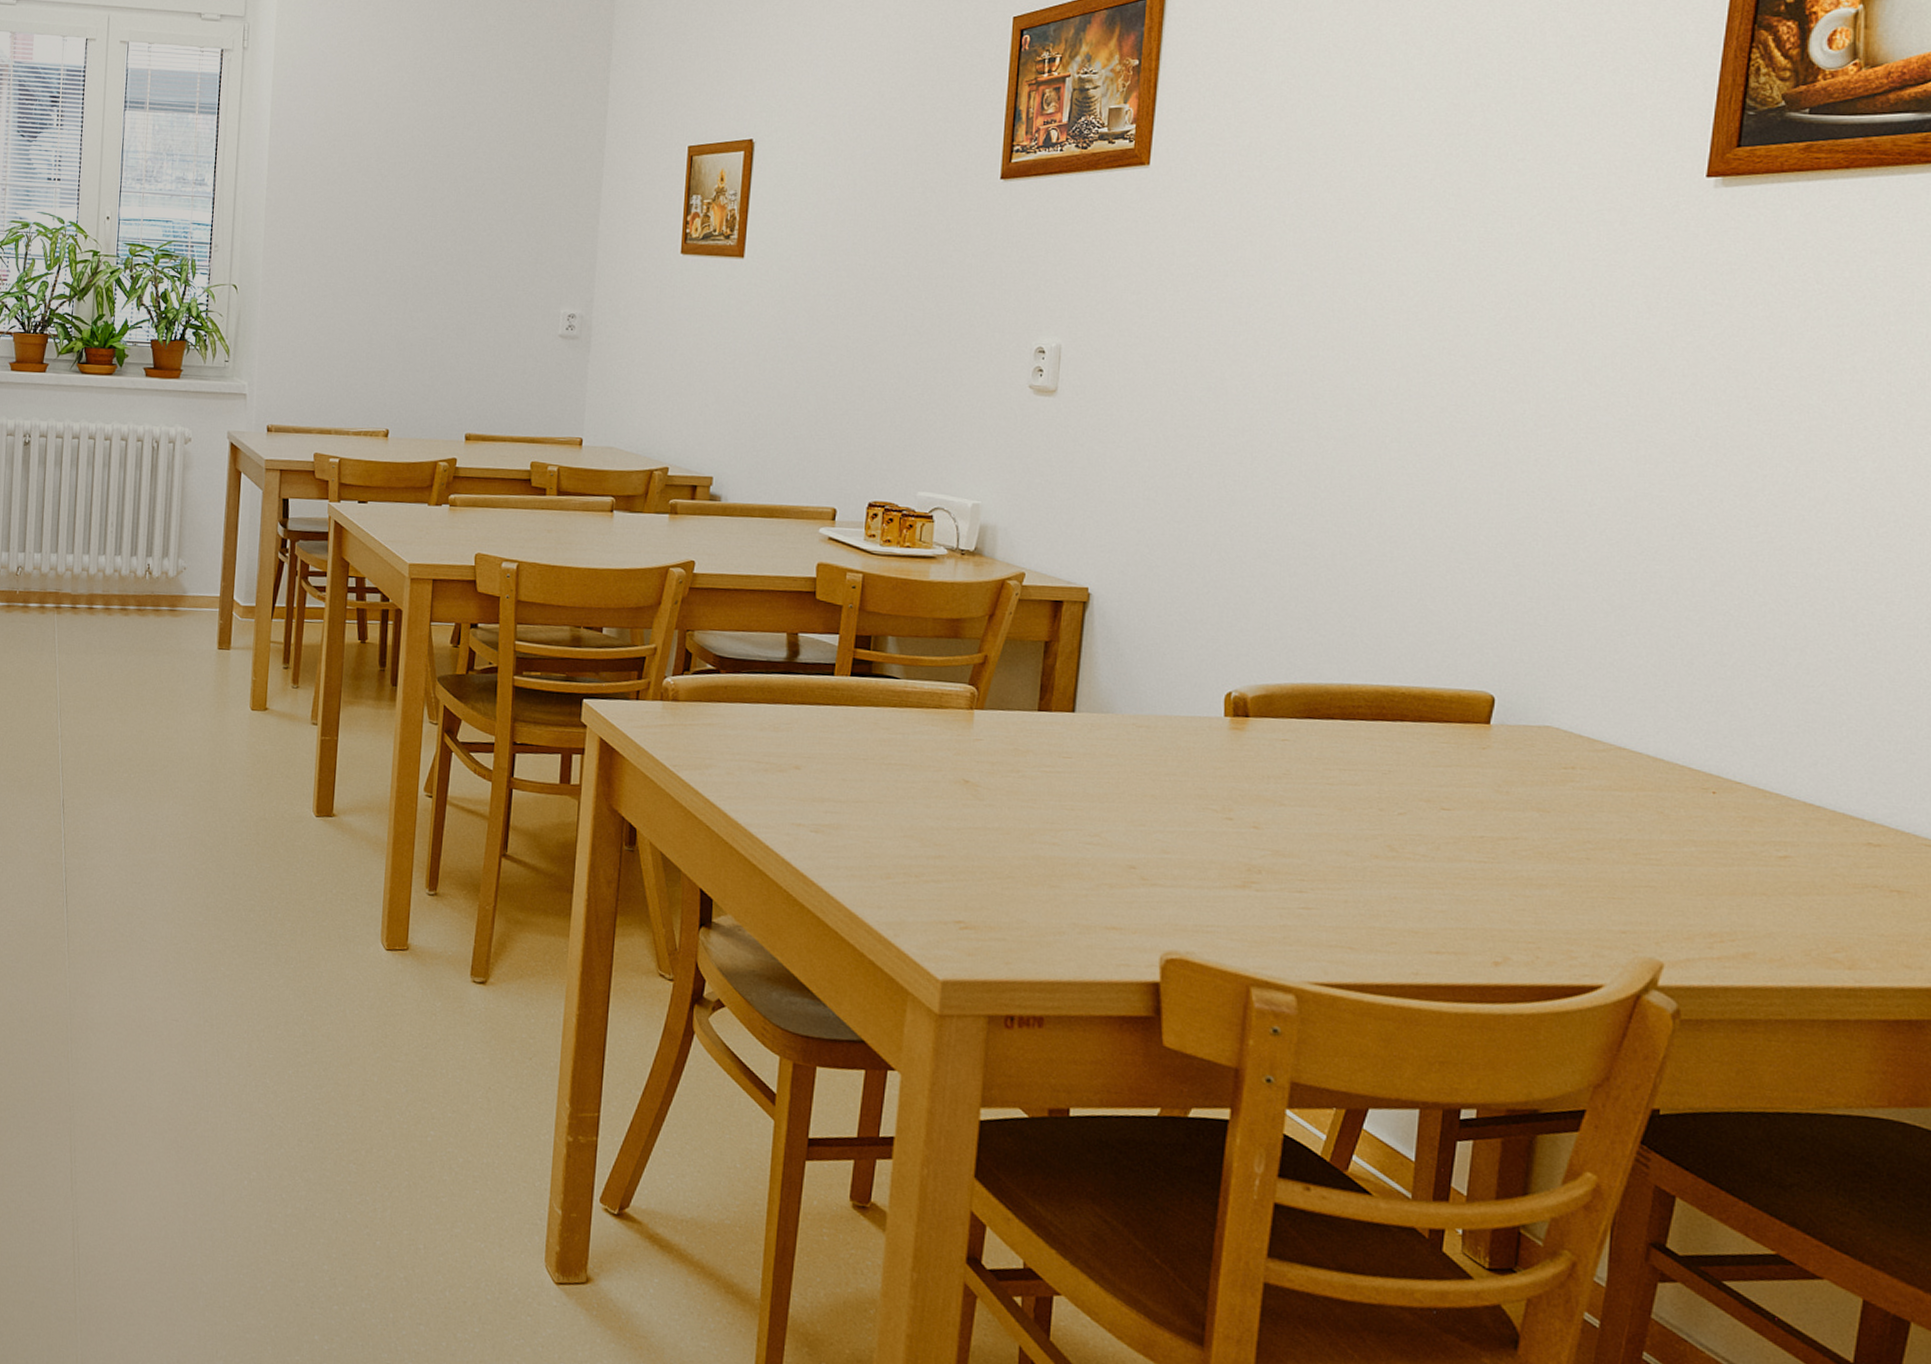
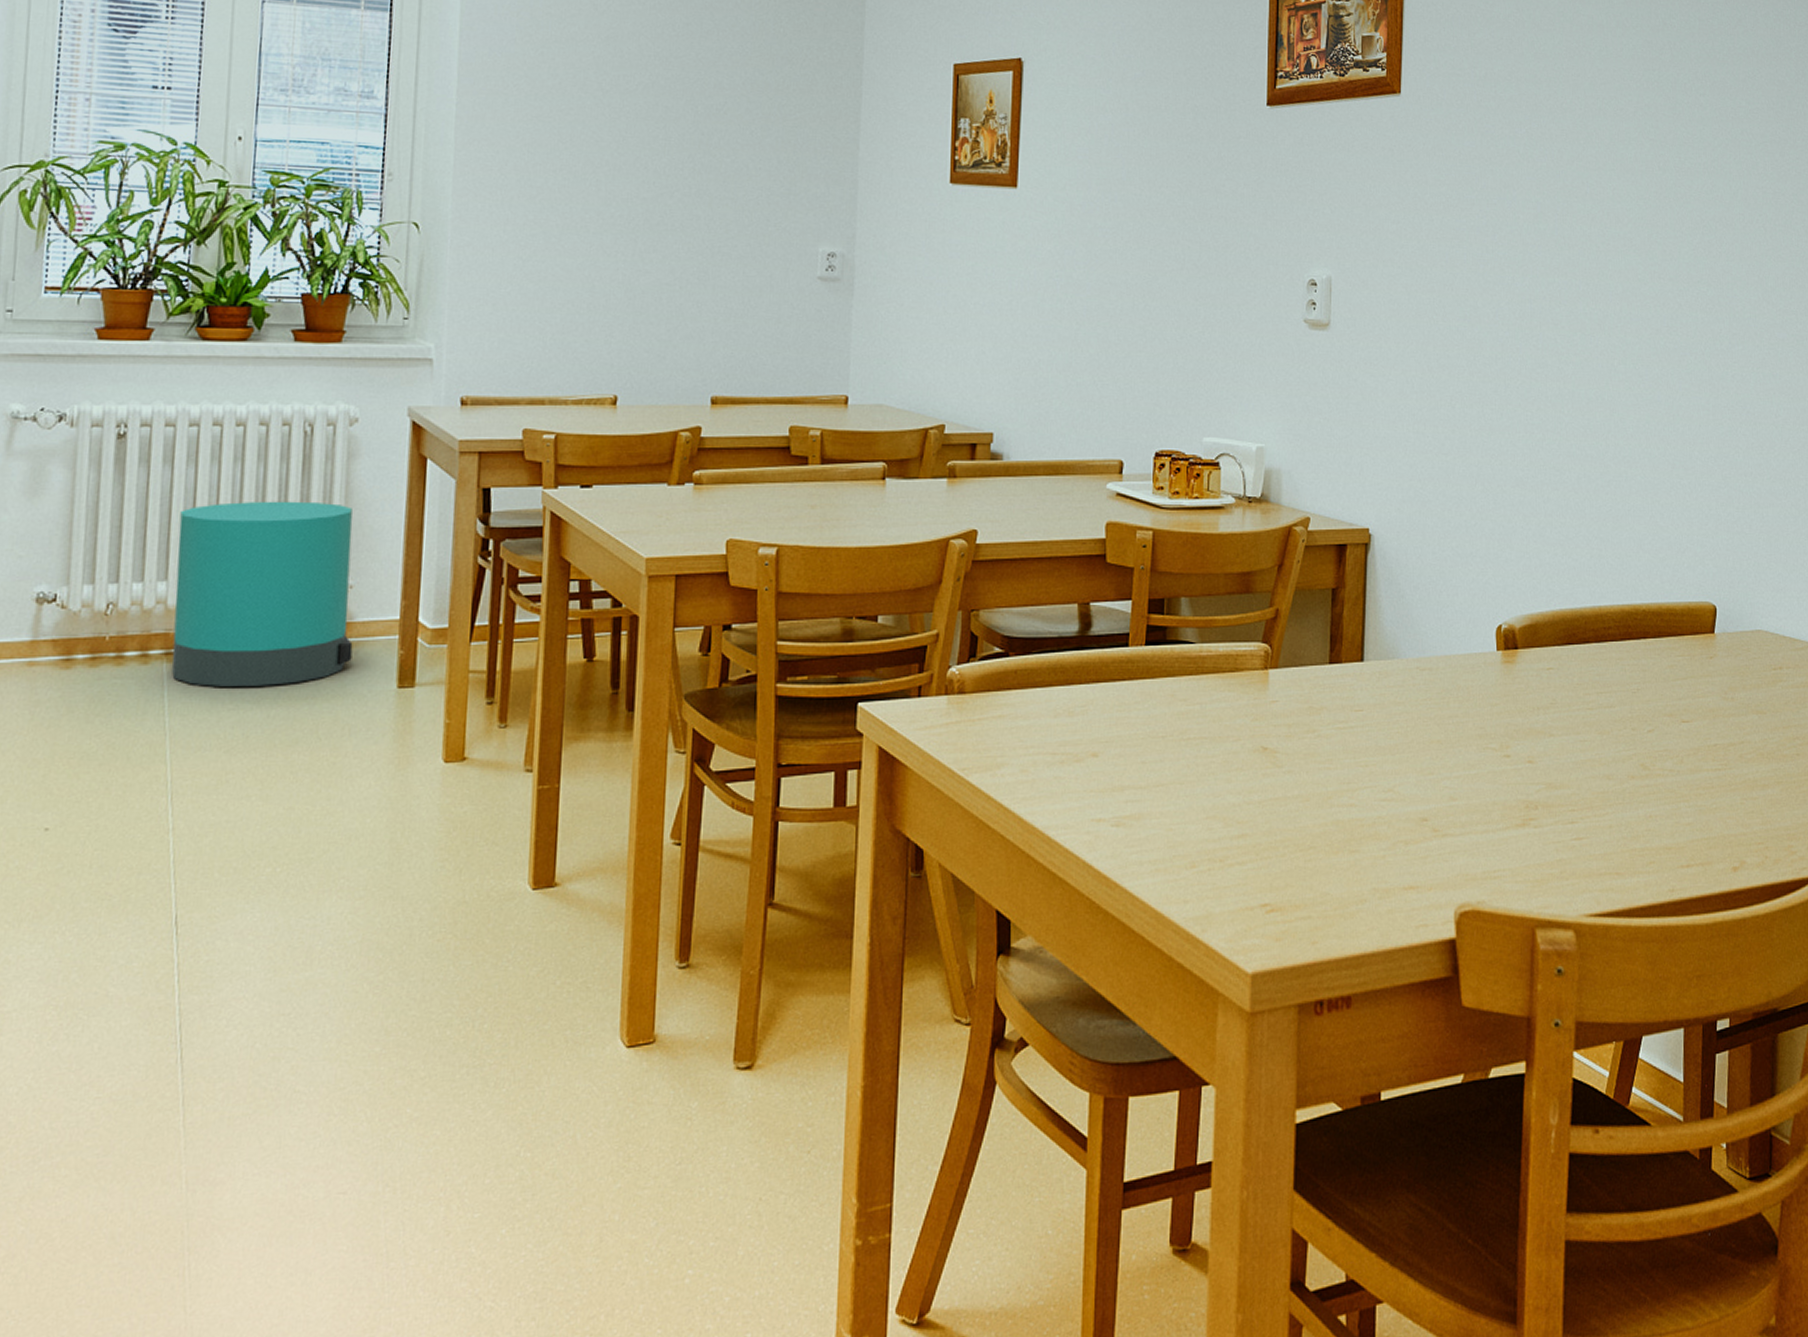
trash can: none [60,498,186,639] -> present [171,501,353,687]

